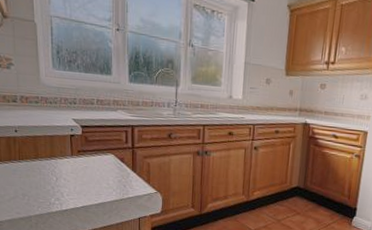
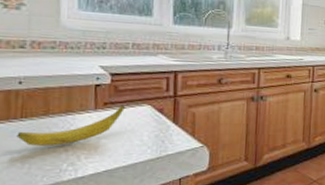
banana: none [17,153,94,184] -> present [17,105,125,146]

